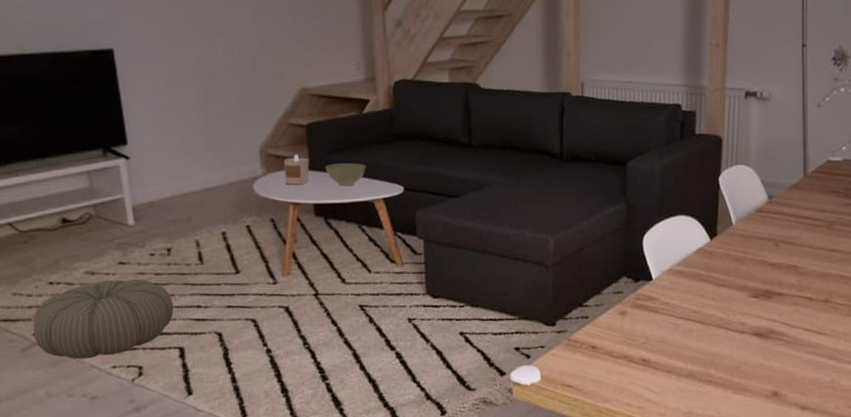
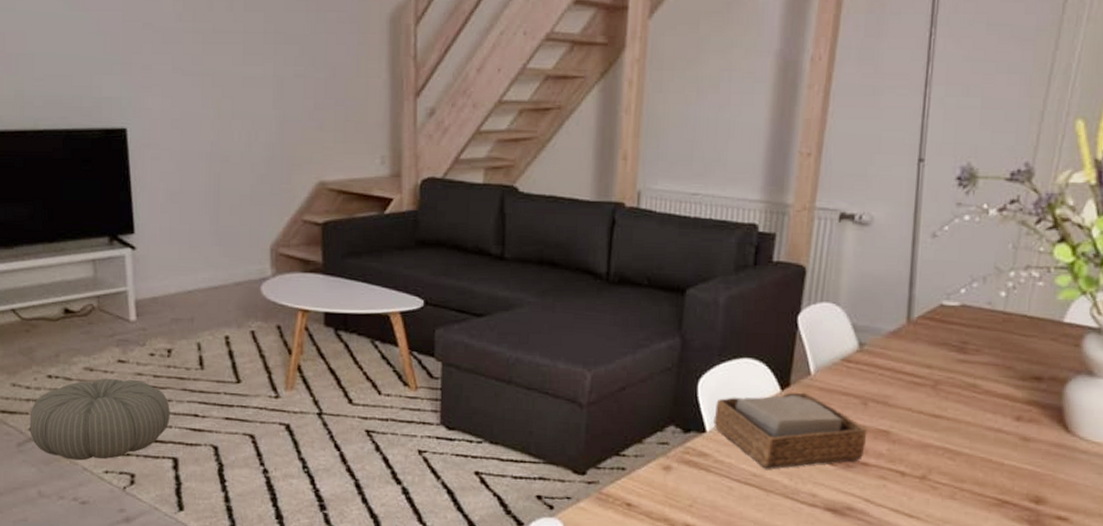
candle: present [284,154,310,185] -> none [295,255,323,290]
bowl: present [325,163,367,187] -> none [339,268,385,296]
napkin holder: none [658,240,781,305] -> present [714,392,867,468]

